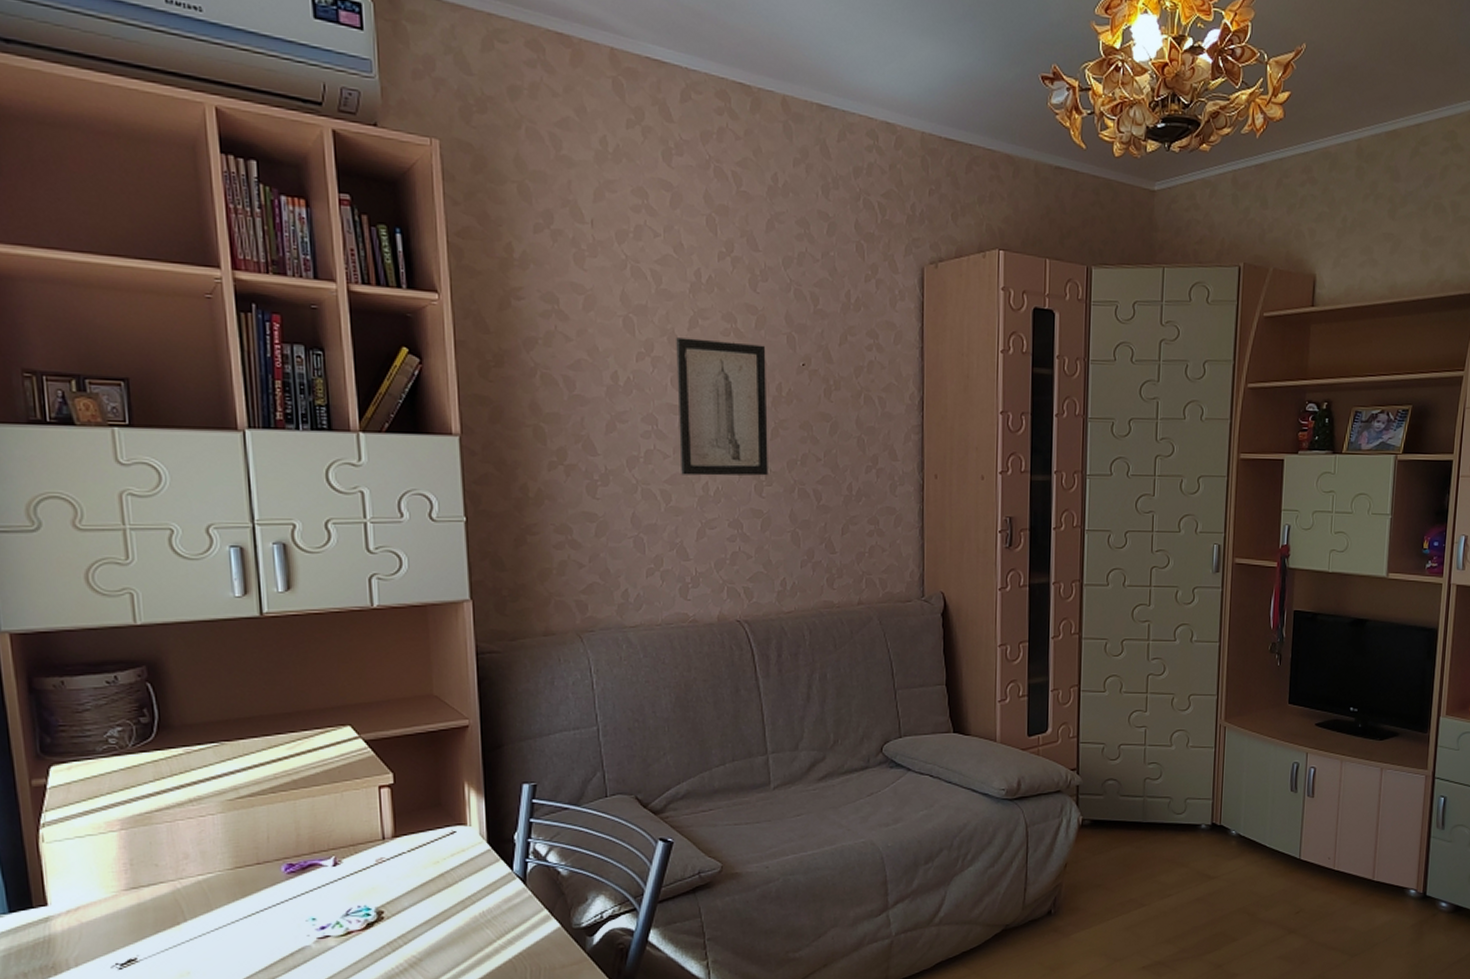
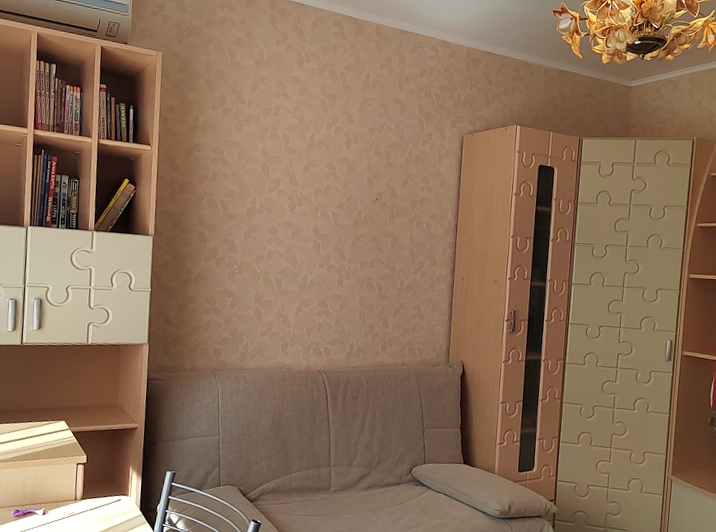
wall art: present [676,337,768,476] -> none [290,178,353,272]

